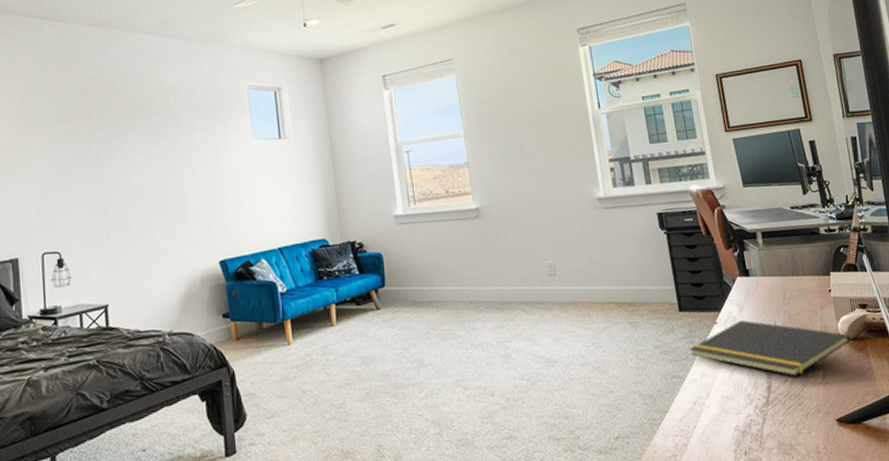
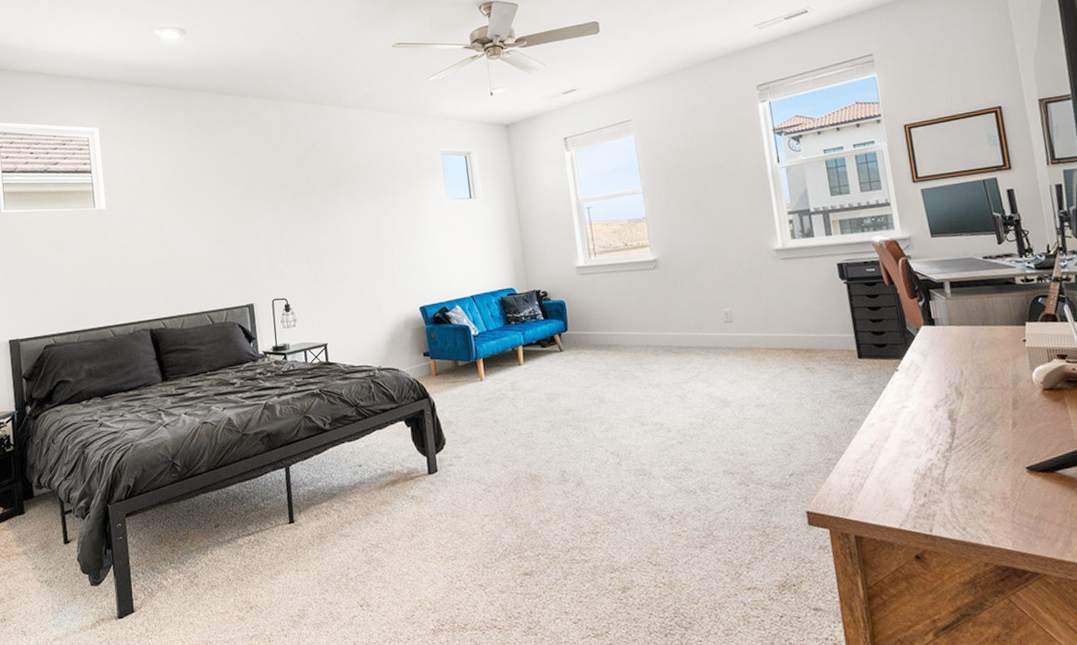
notepad: present [689,319,851,376] -> none [868,367,1047,424]

